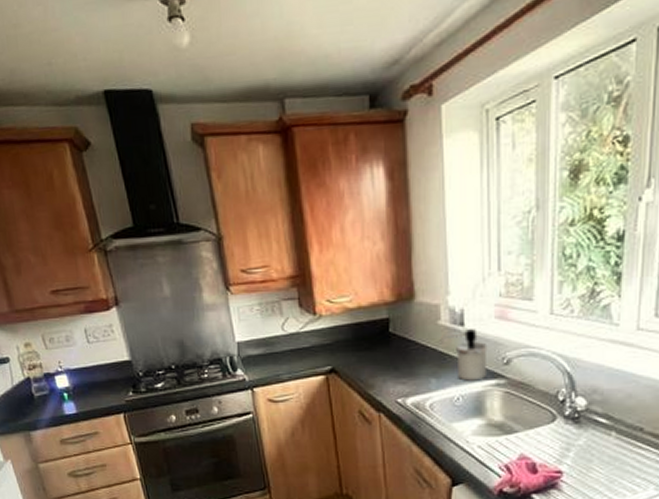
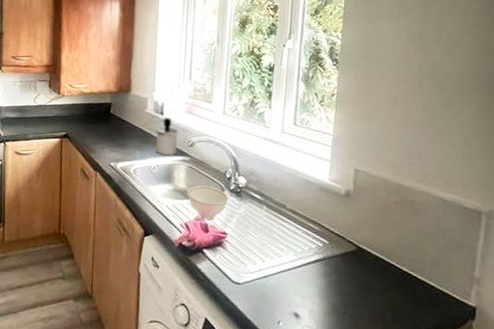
bowl: none [504,414,563,458] -> present [186,185,229,220]

